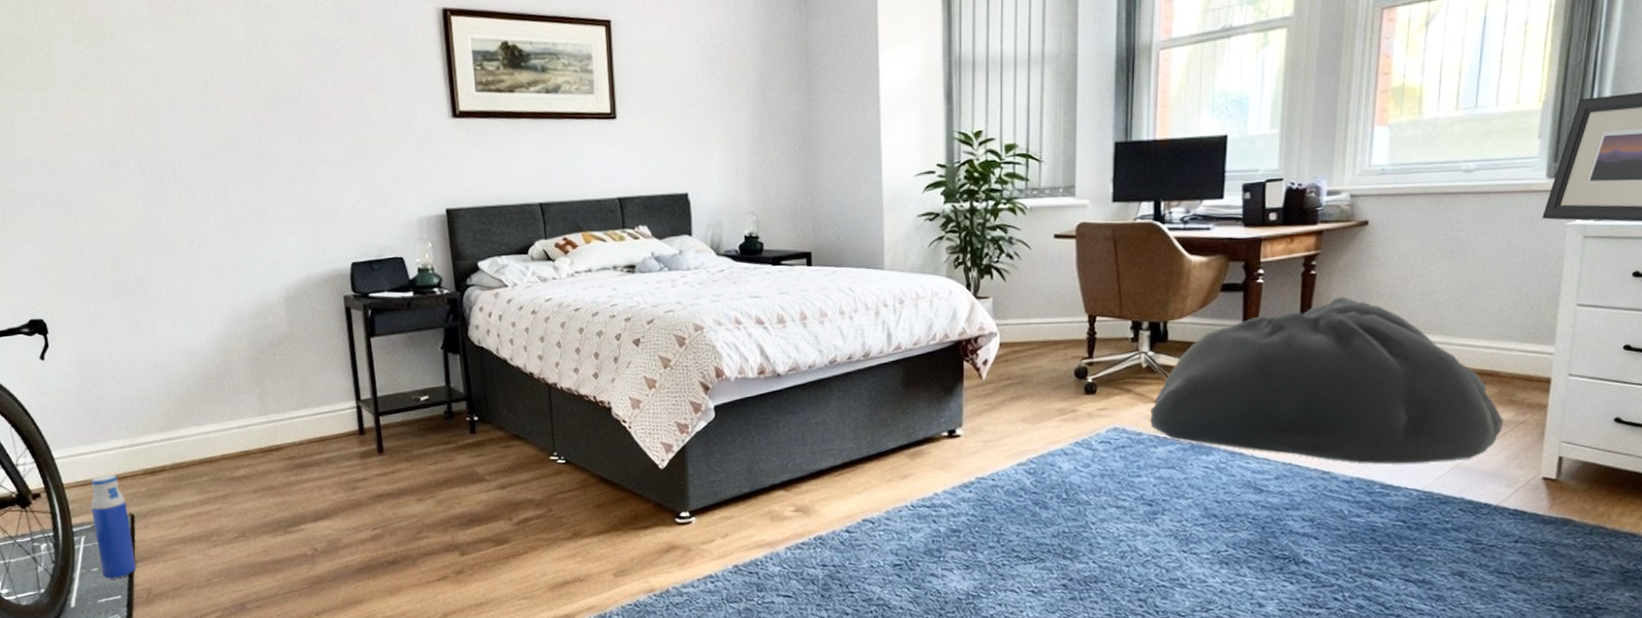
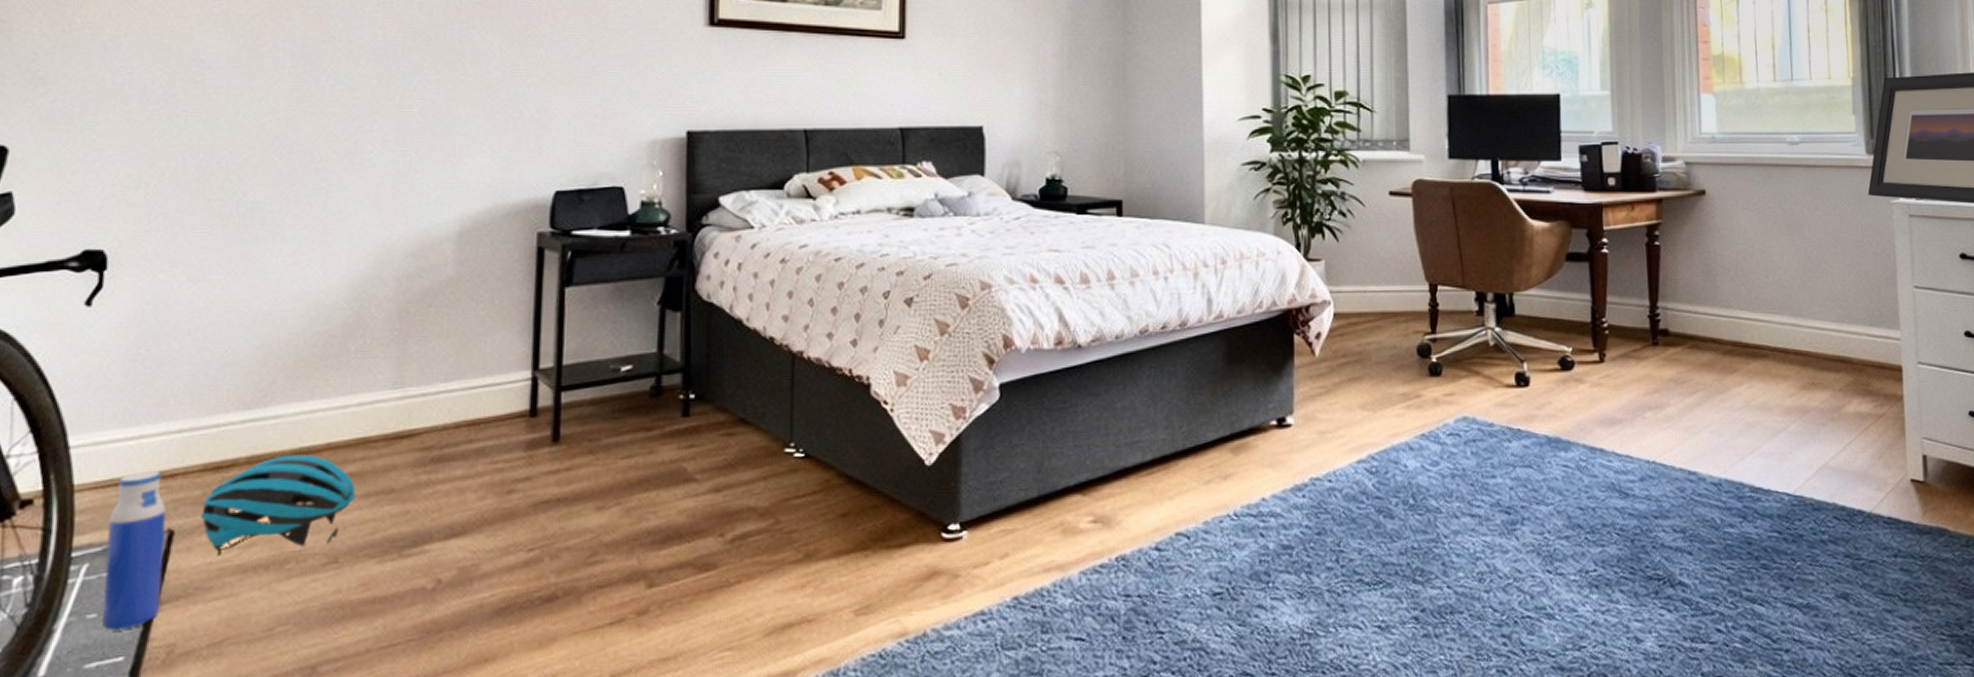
bicycle helmet: none [148,462,249,532] -> present [199,454,356,557]
beanbag: present [1150,297,1504,464] -> none [1501,271,1864,462]

